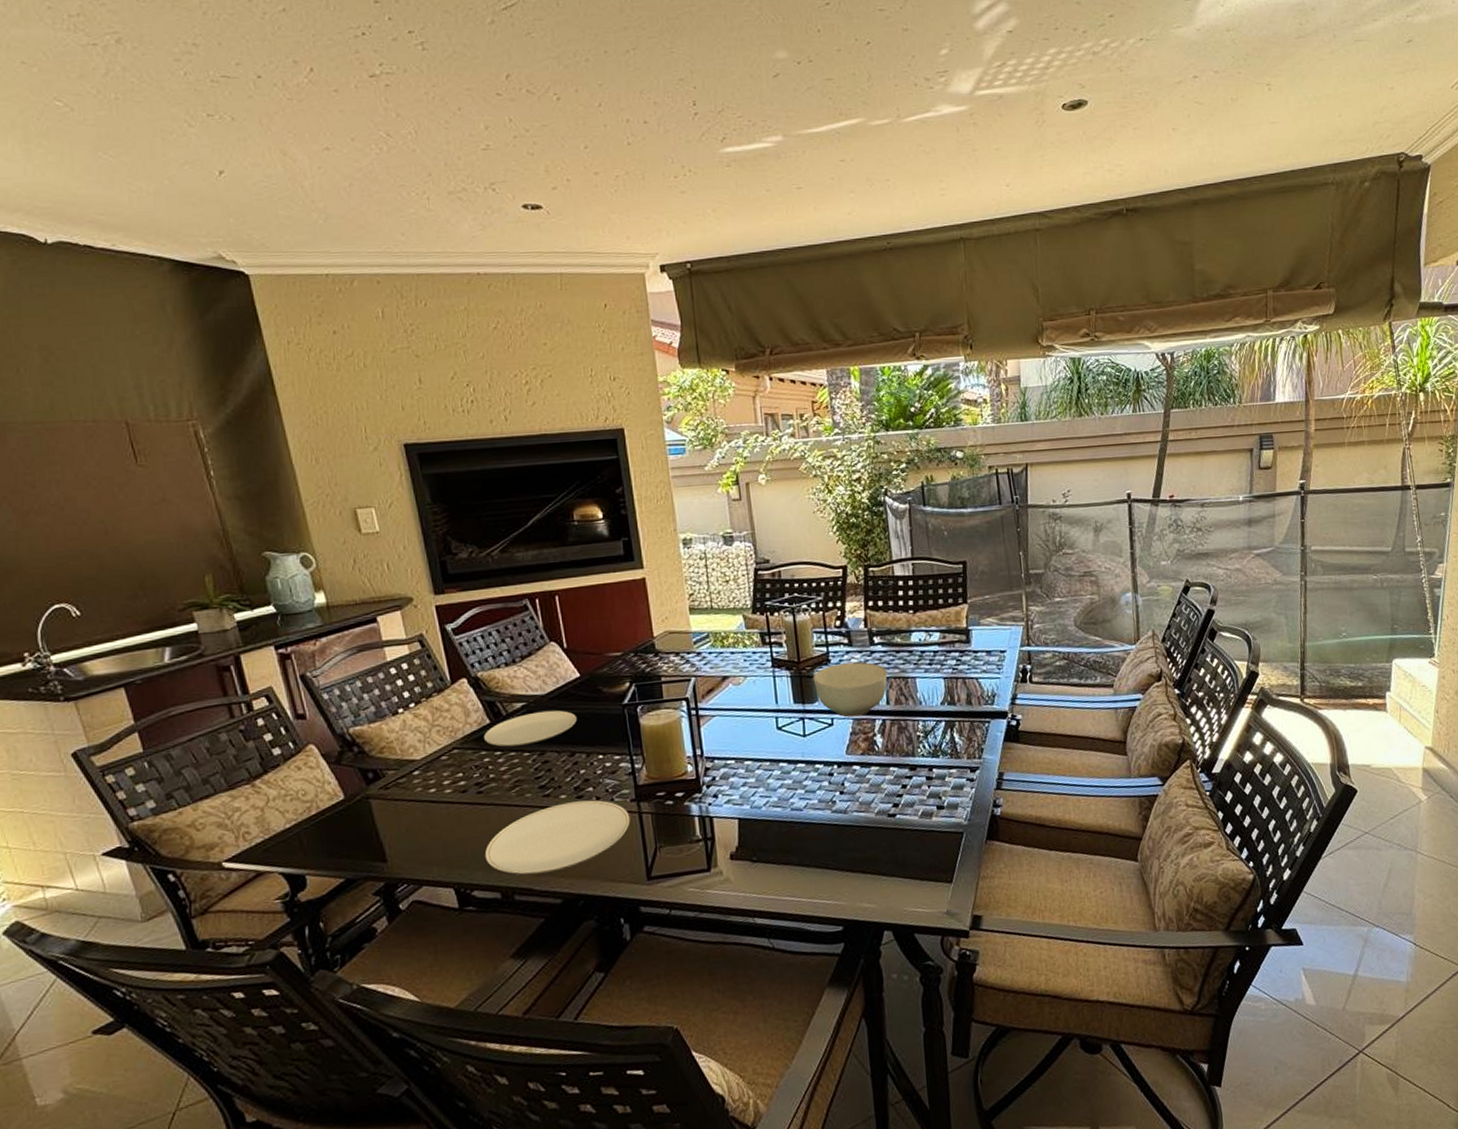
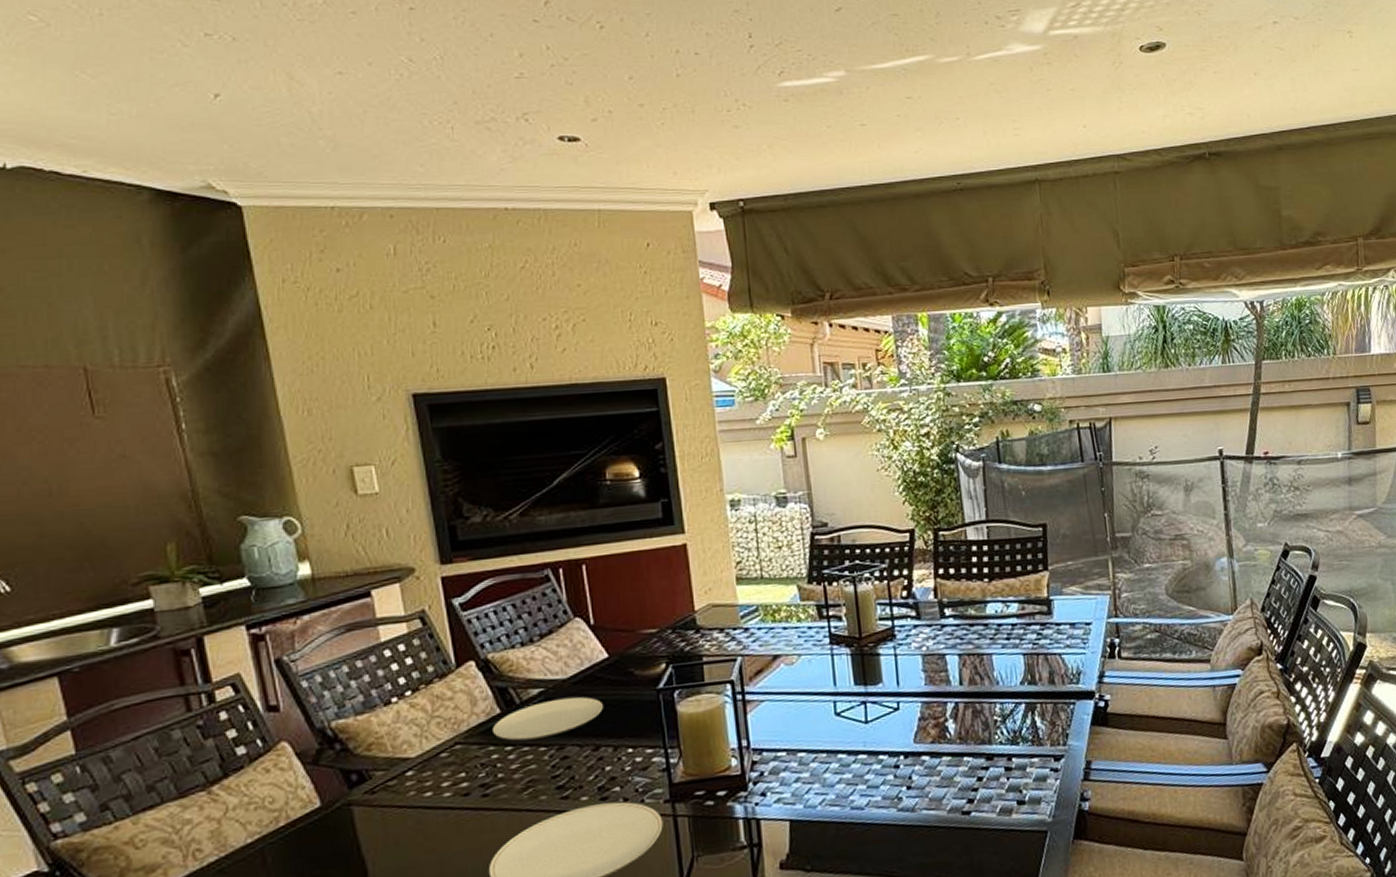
bowl: present [813,662,888,718] -> none [876,637,961,701]

